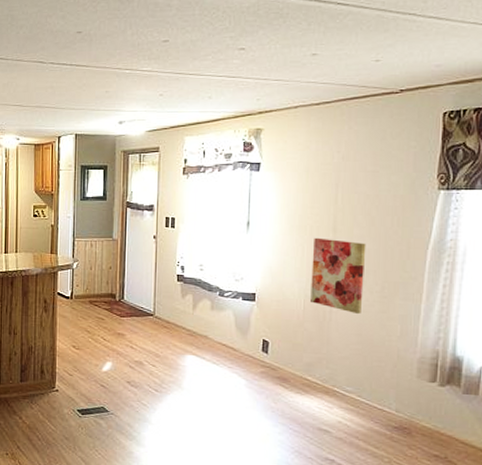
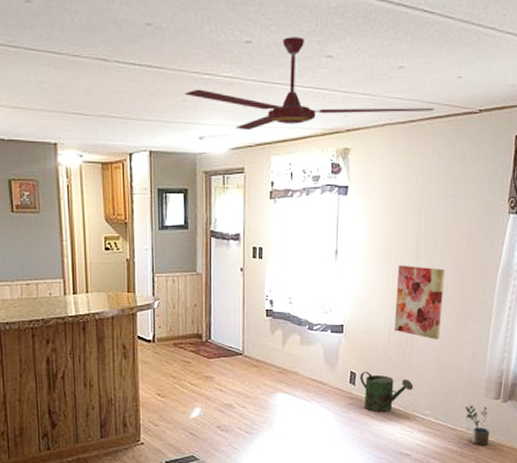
ceiling fan: none [107,34,351,115] -> present [184,37,435,131]
watering can: none [272,341,333,385] -> present [359,372,414,413]
potted plant: none [394,386,426,432] -> present [465,405,490,446]

